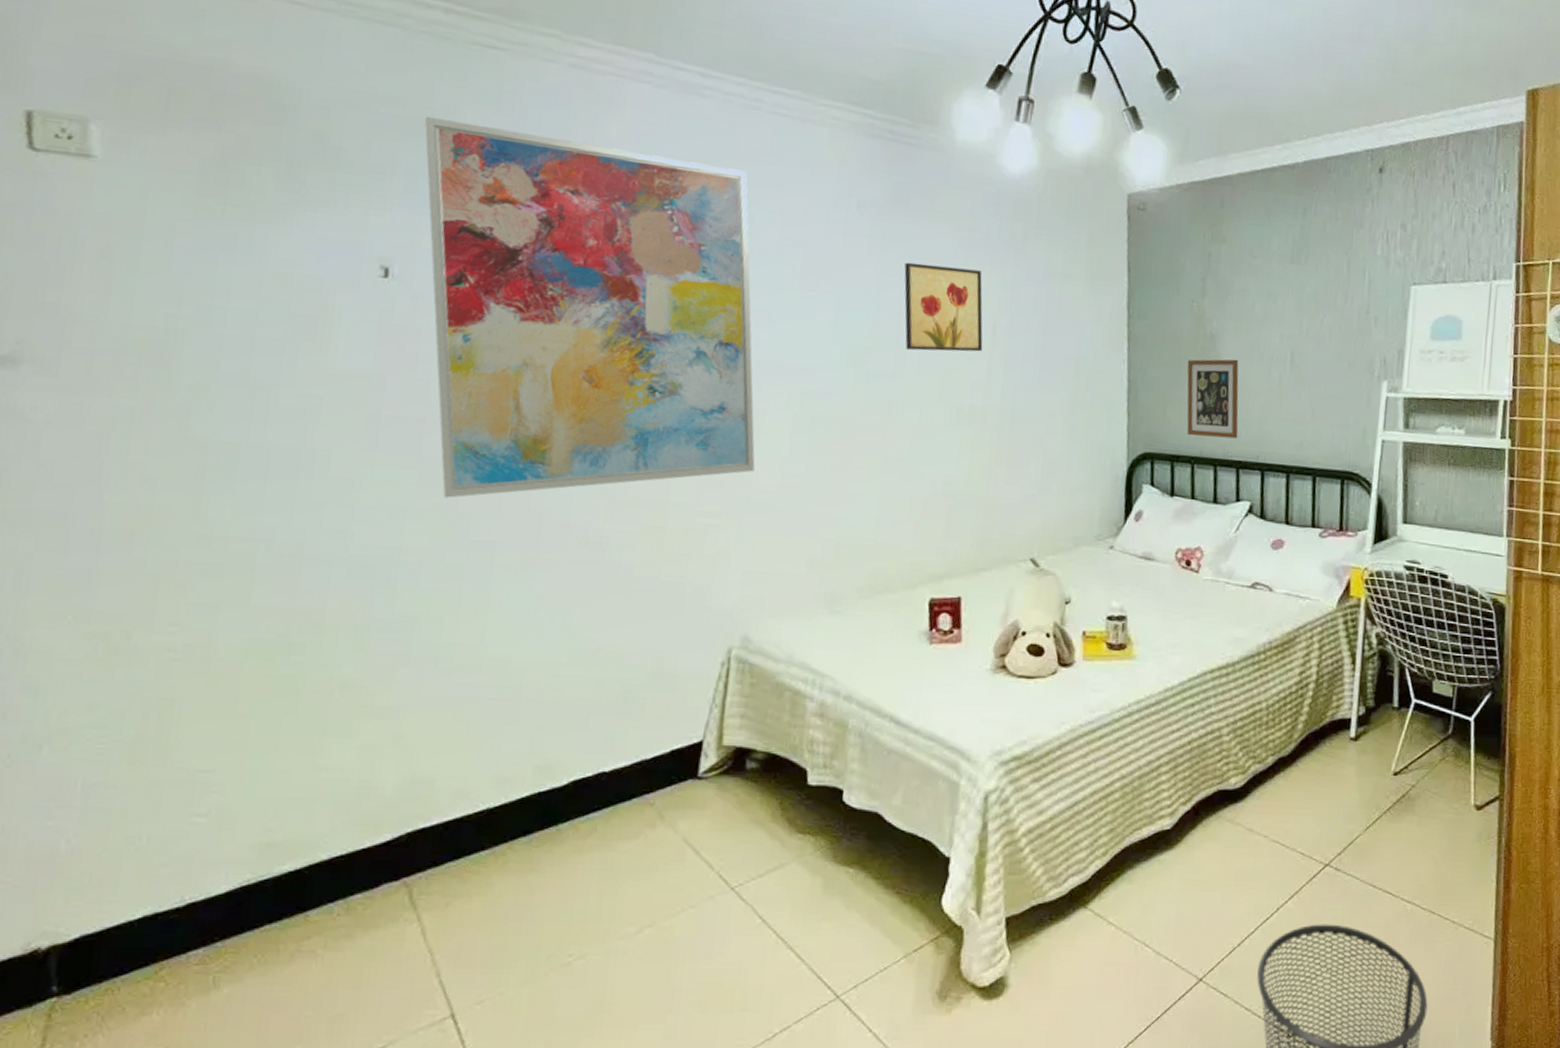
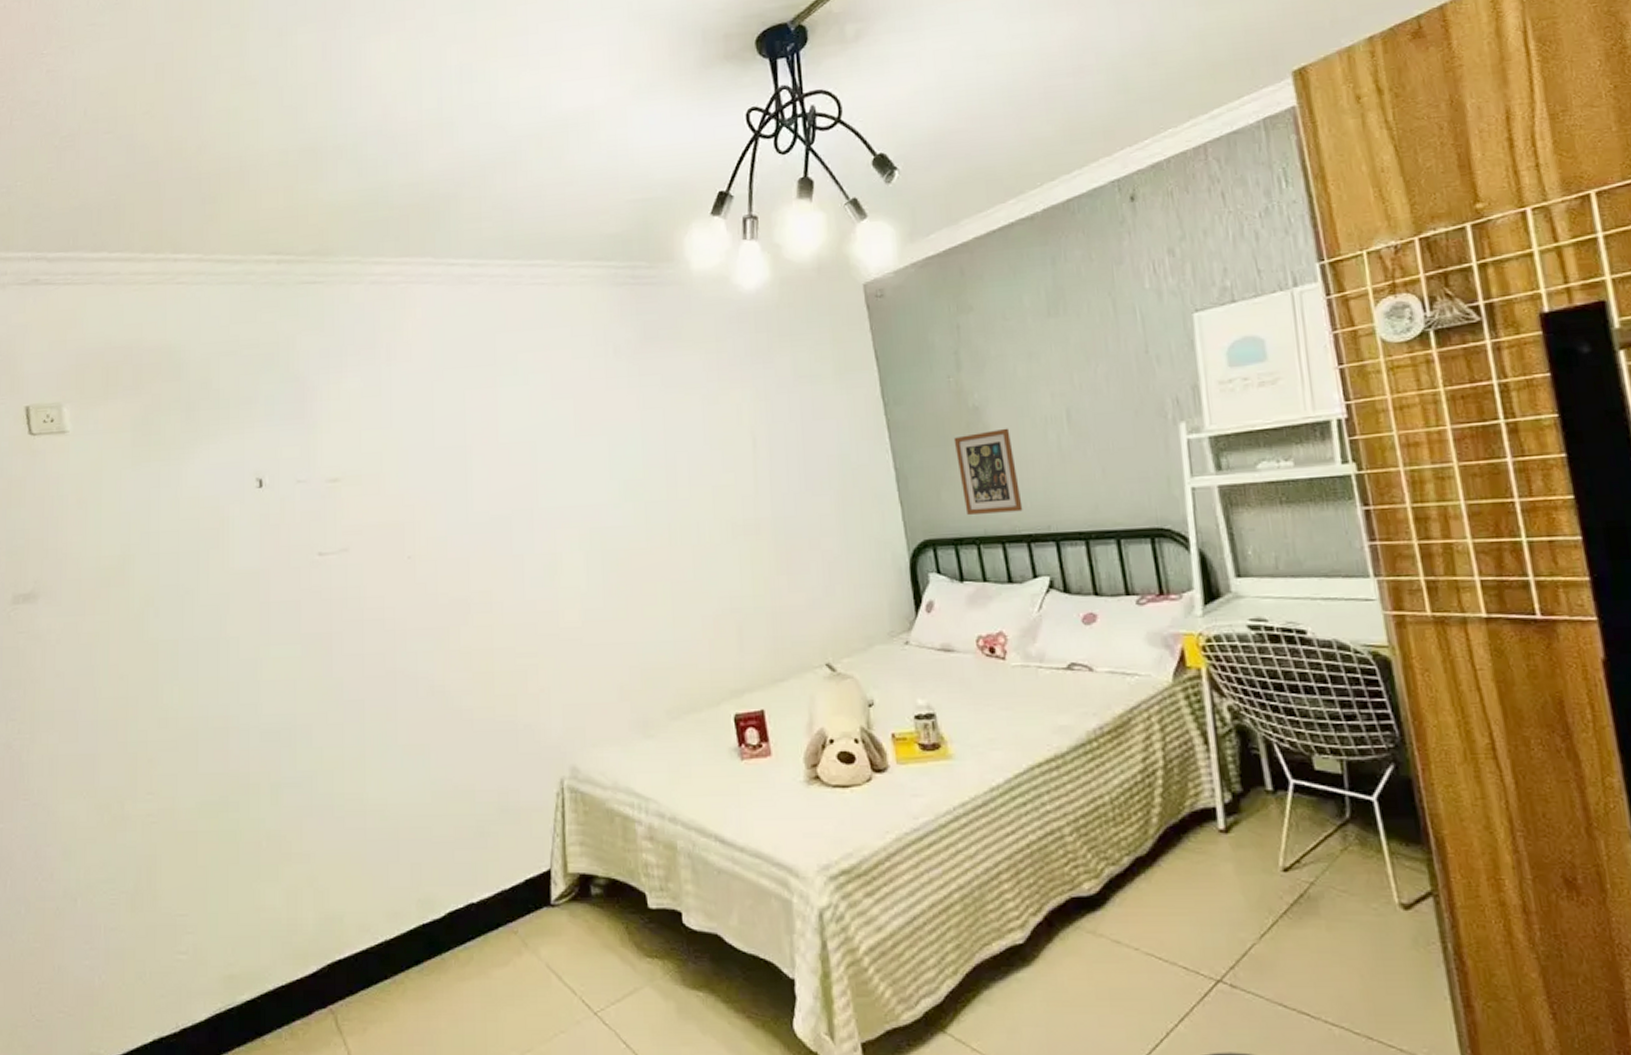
wall art: present [424,116,755,499] -> none [273,340,560,666]
wall art: present [904,262,983,352] -> none [663,388,747,476]

